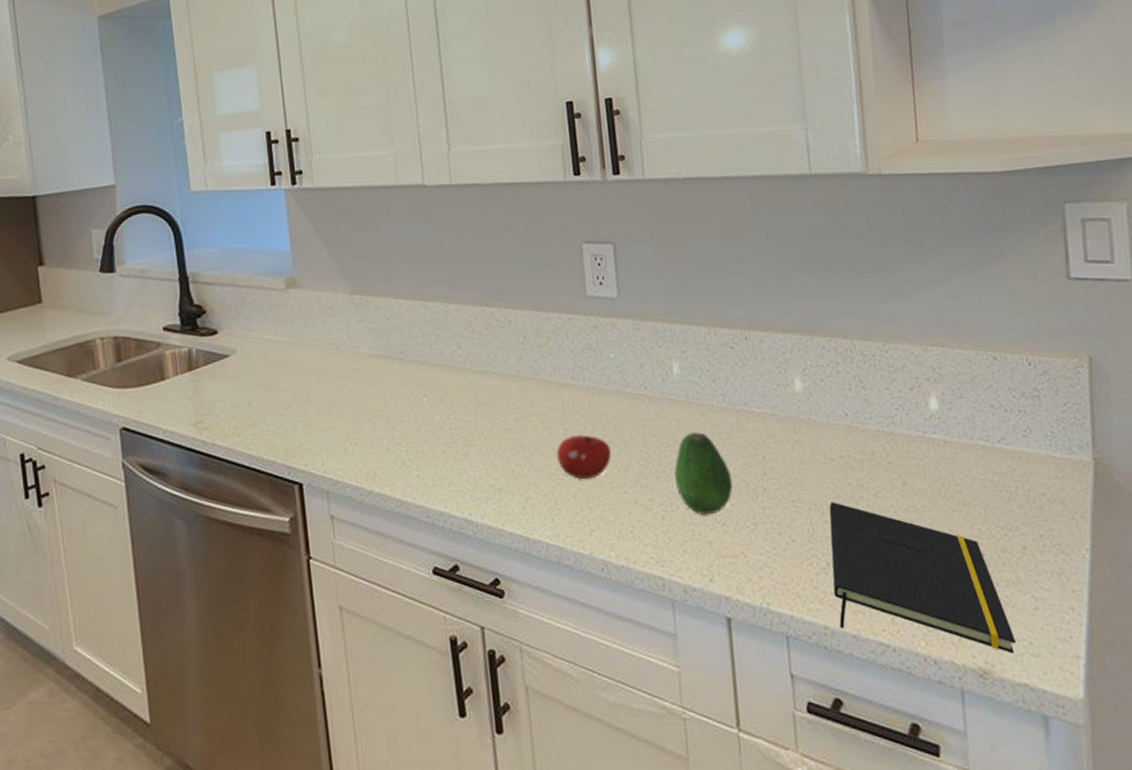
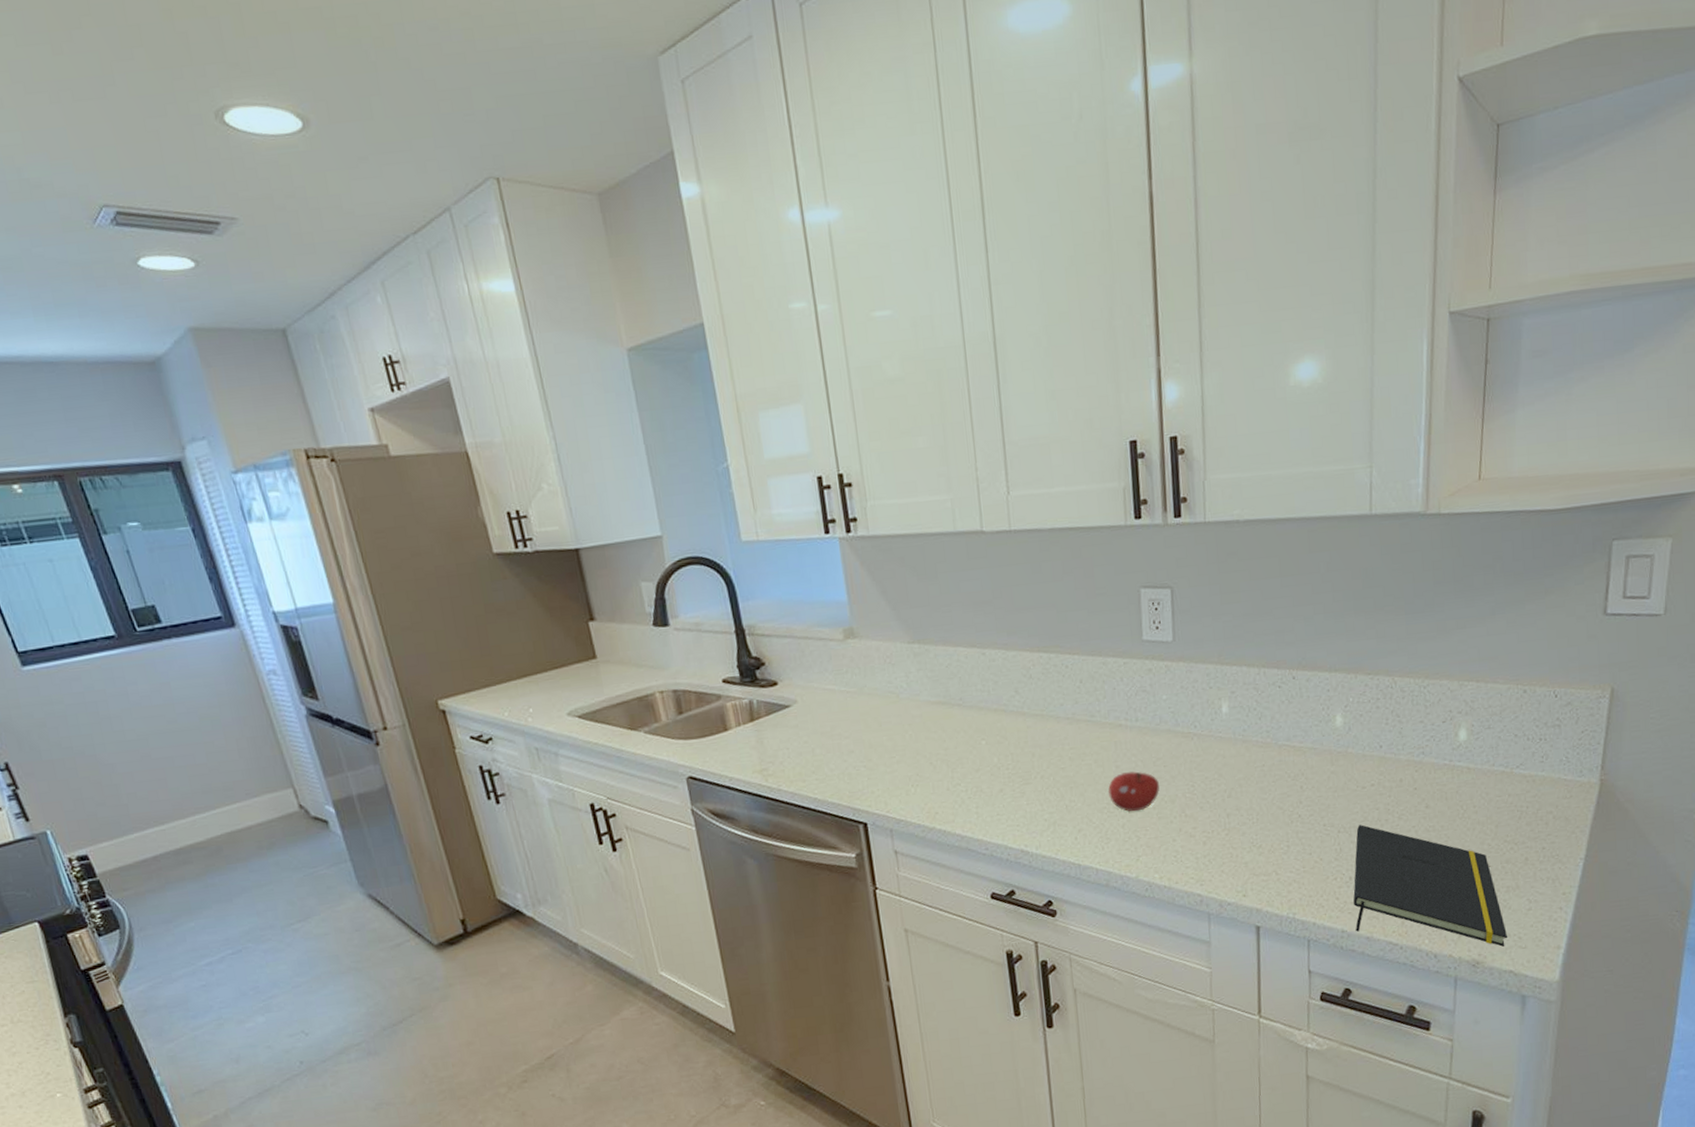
fruit: present [674,432,733,515] -> none [1217,766,1271,840]

